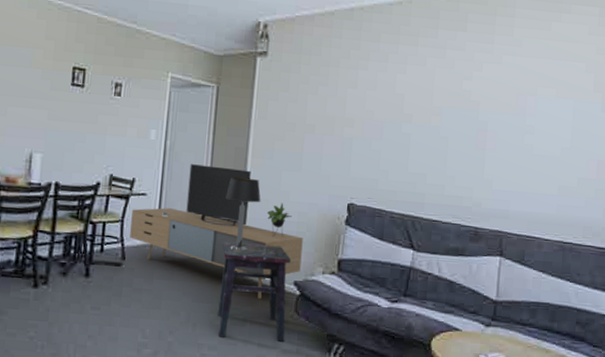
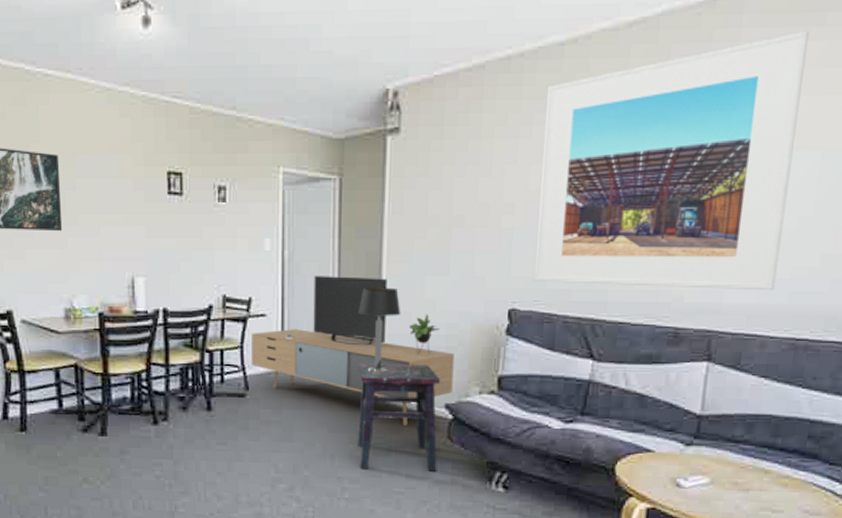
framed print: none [367,15,560,203] -> present [533,30,809,291]

